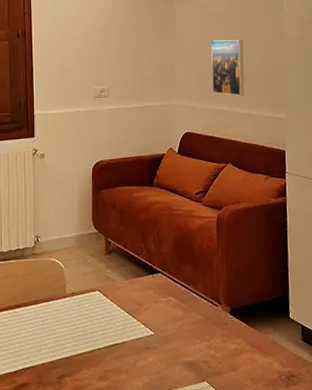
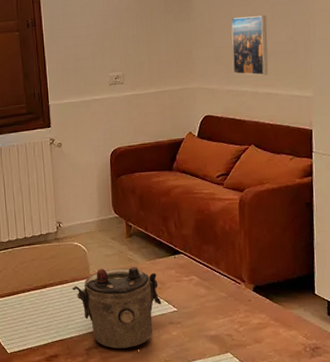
teapot: none [47,285,139,376] -> present [72,266,162,348]

